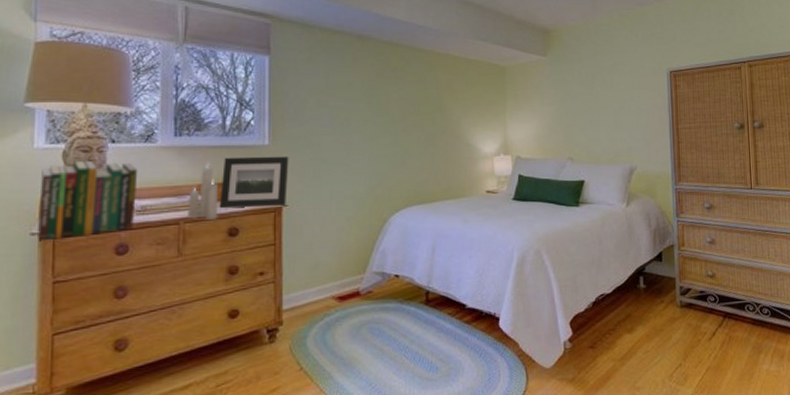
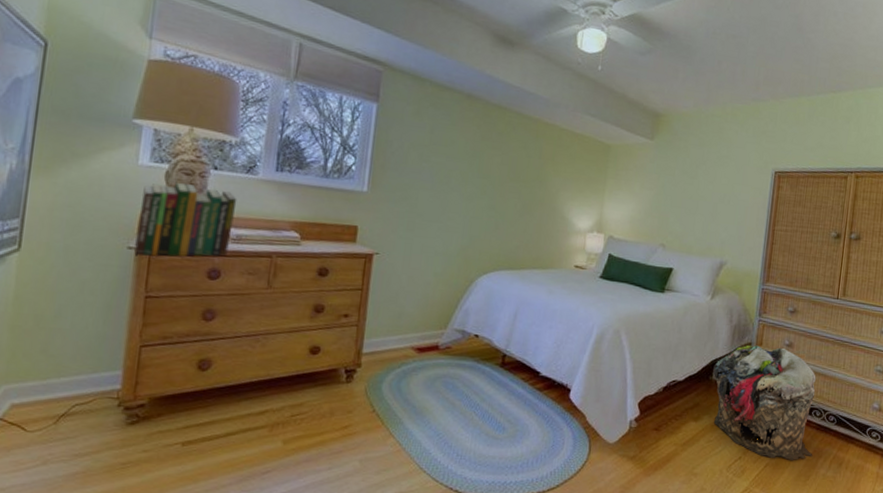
candle: present [186,163,219,220] -> none [279,202,314,258]
picture frame: present [219,156,289,209] -> none [312,198,386,254]
laundry basket: none [639,245,753,361] -> present [713,345,816,461]

